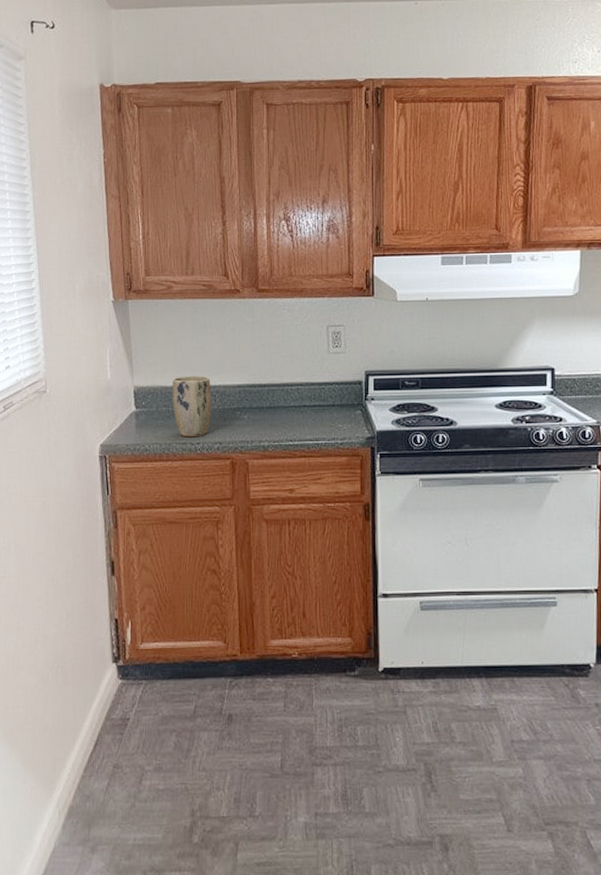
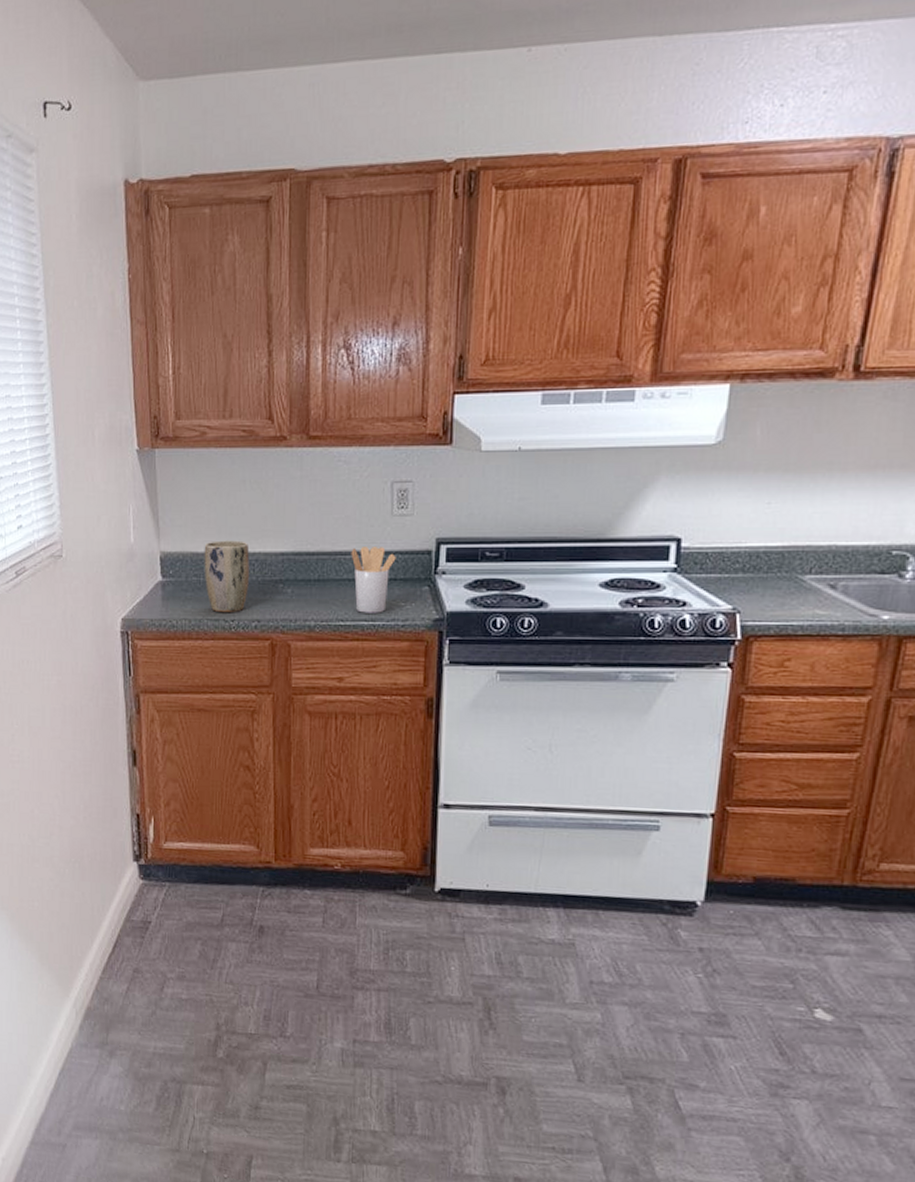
utensil holder: none [296,379,333,434] -> present [351,547,396,613]

